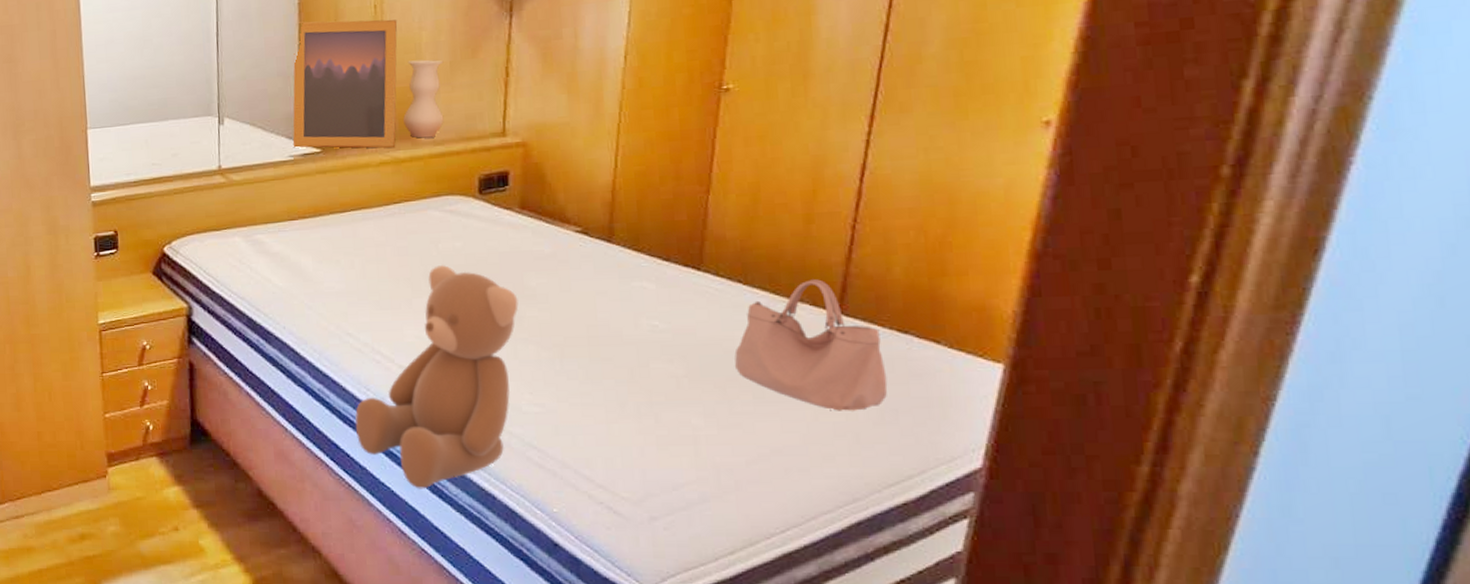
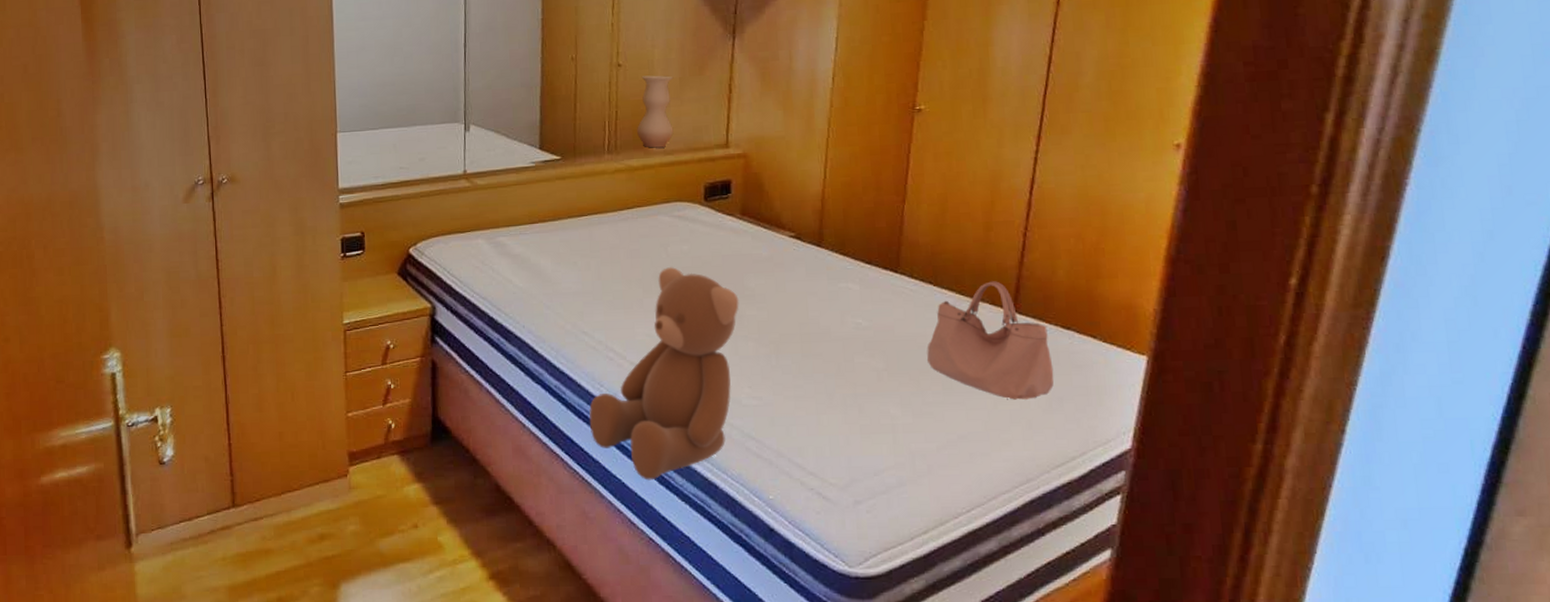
picture frame: present [292,19,398,149] -> none [534,36,633,157]

